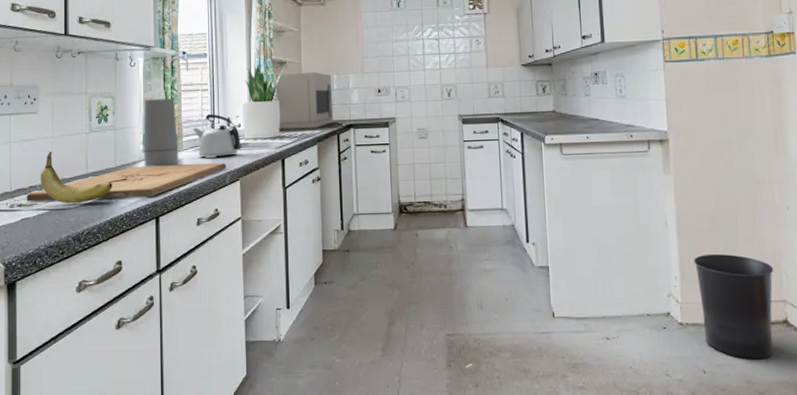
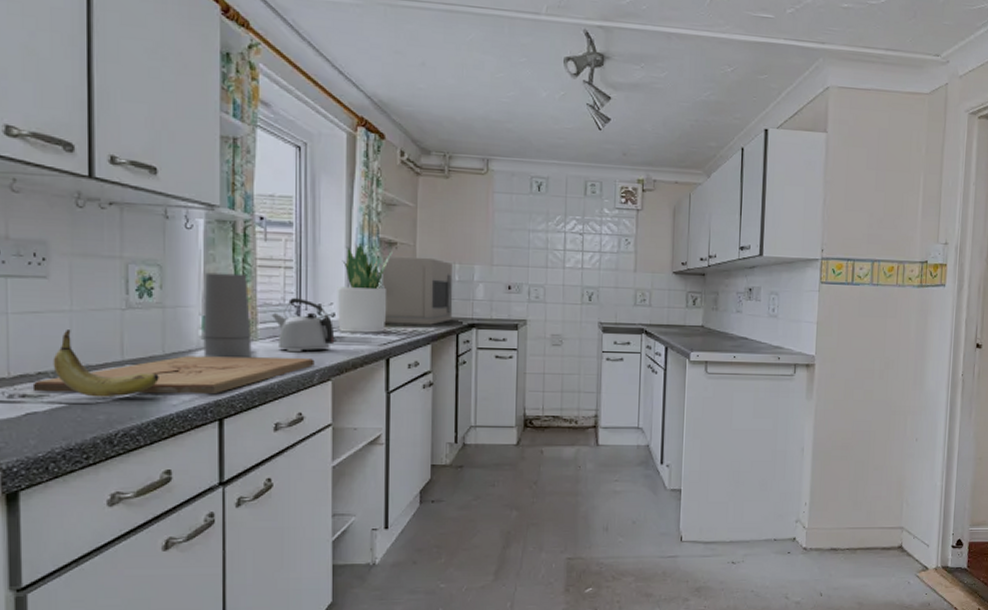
waste bin: present [694,253,774,359] -> none [824,481,897,582]

